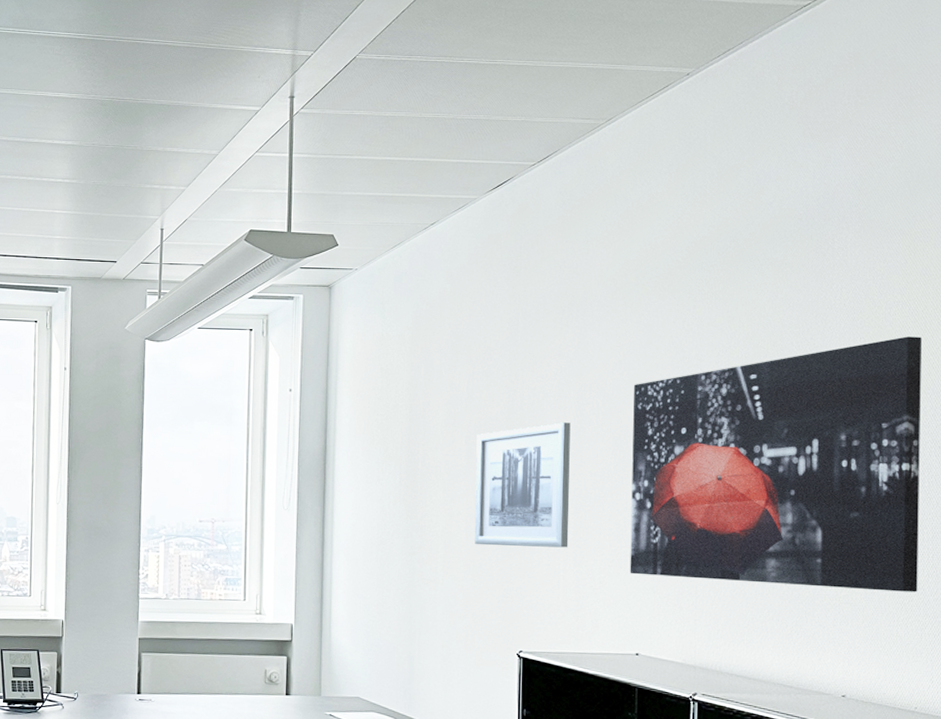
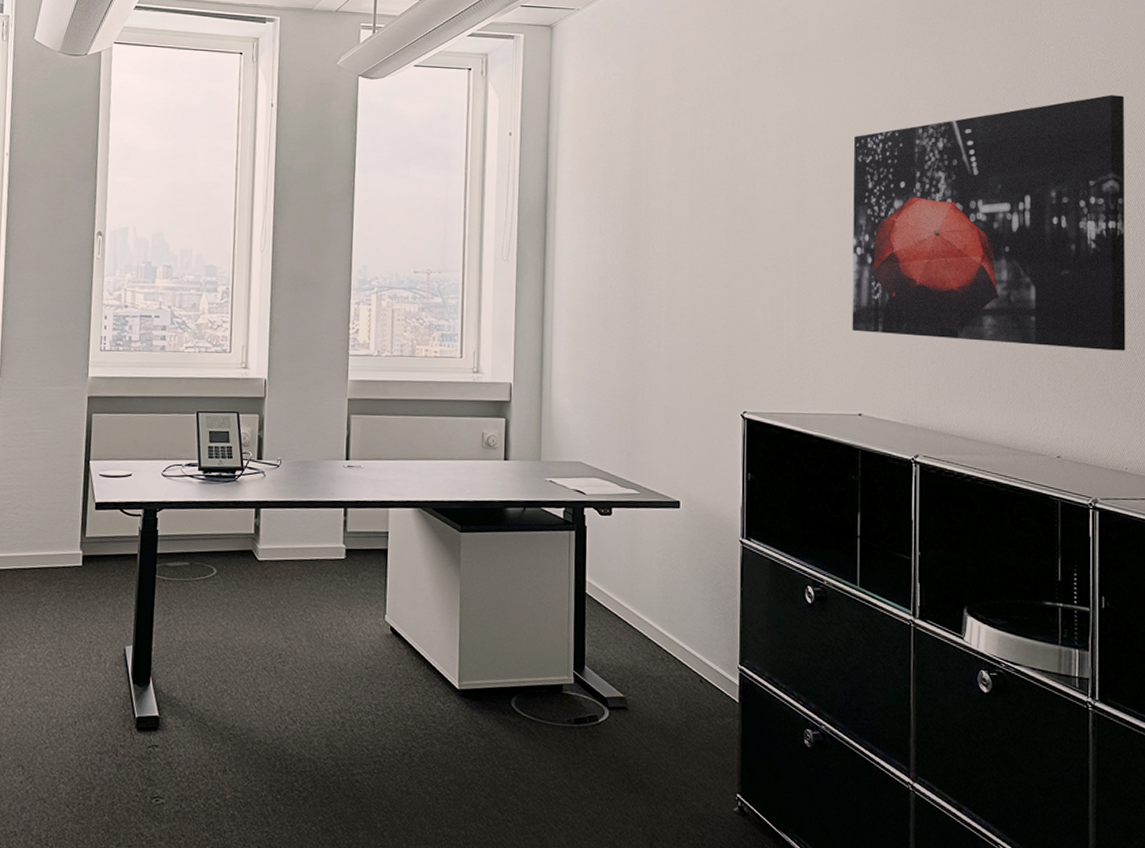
wall art: present [475,422,571,548] -> none [698,173,793,304]

